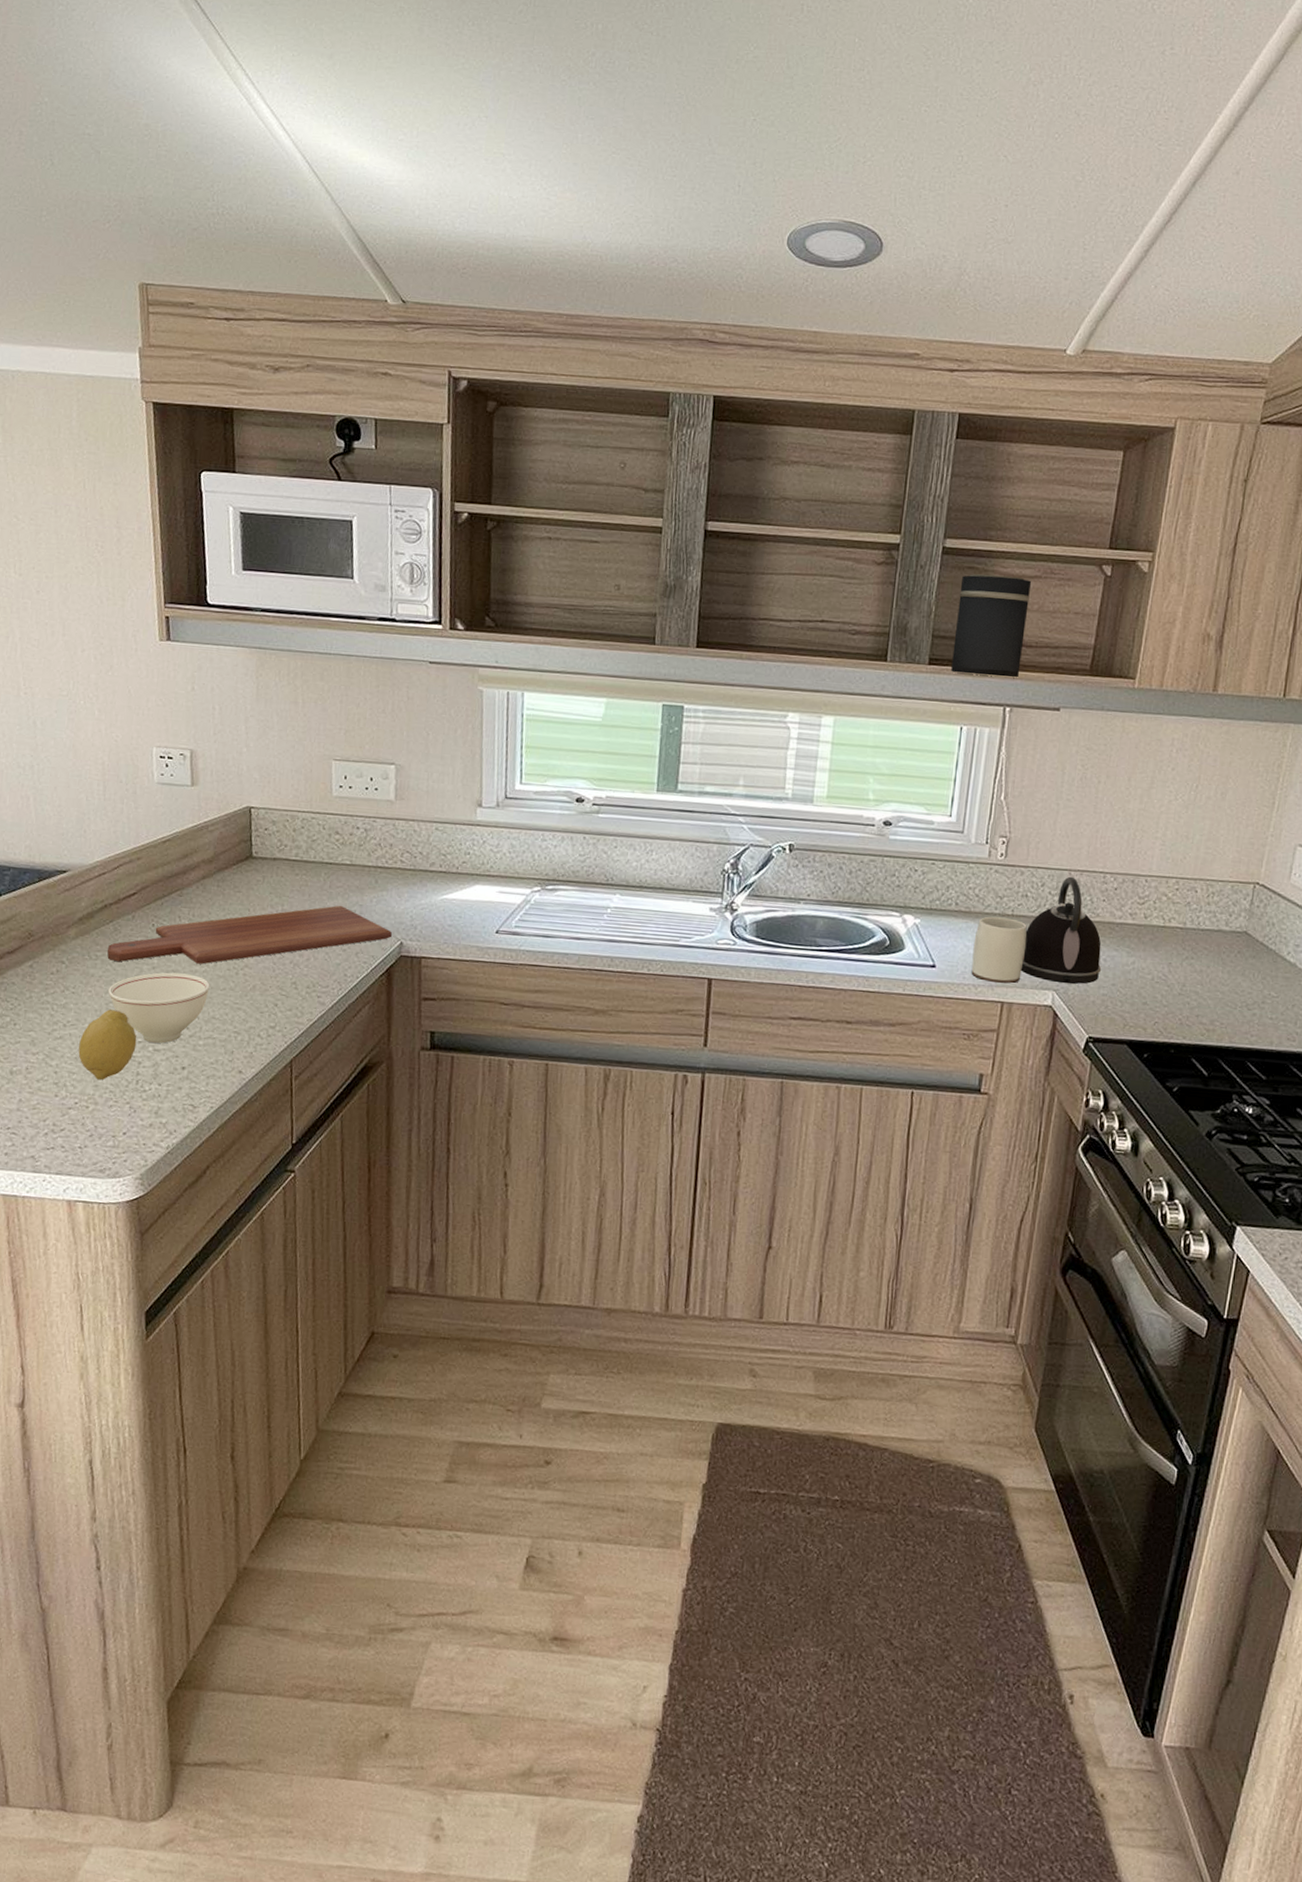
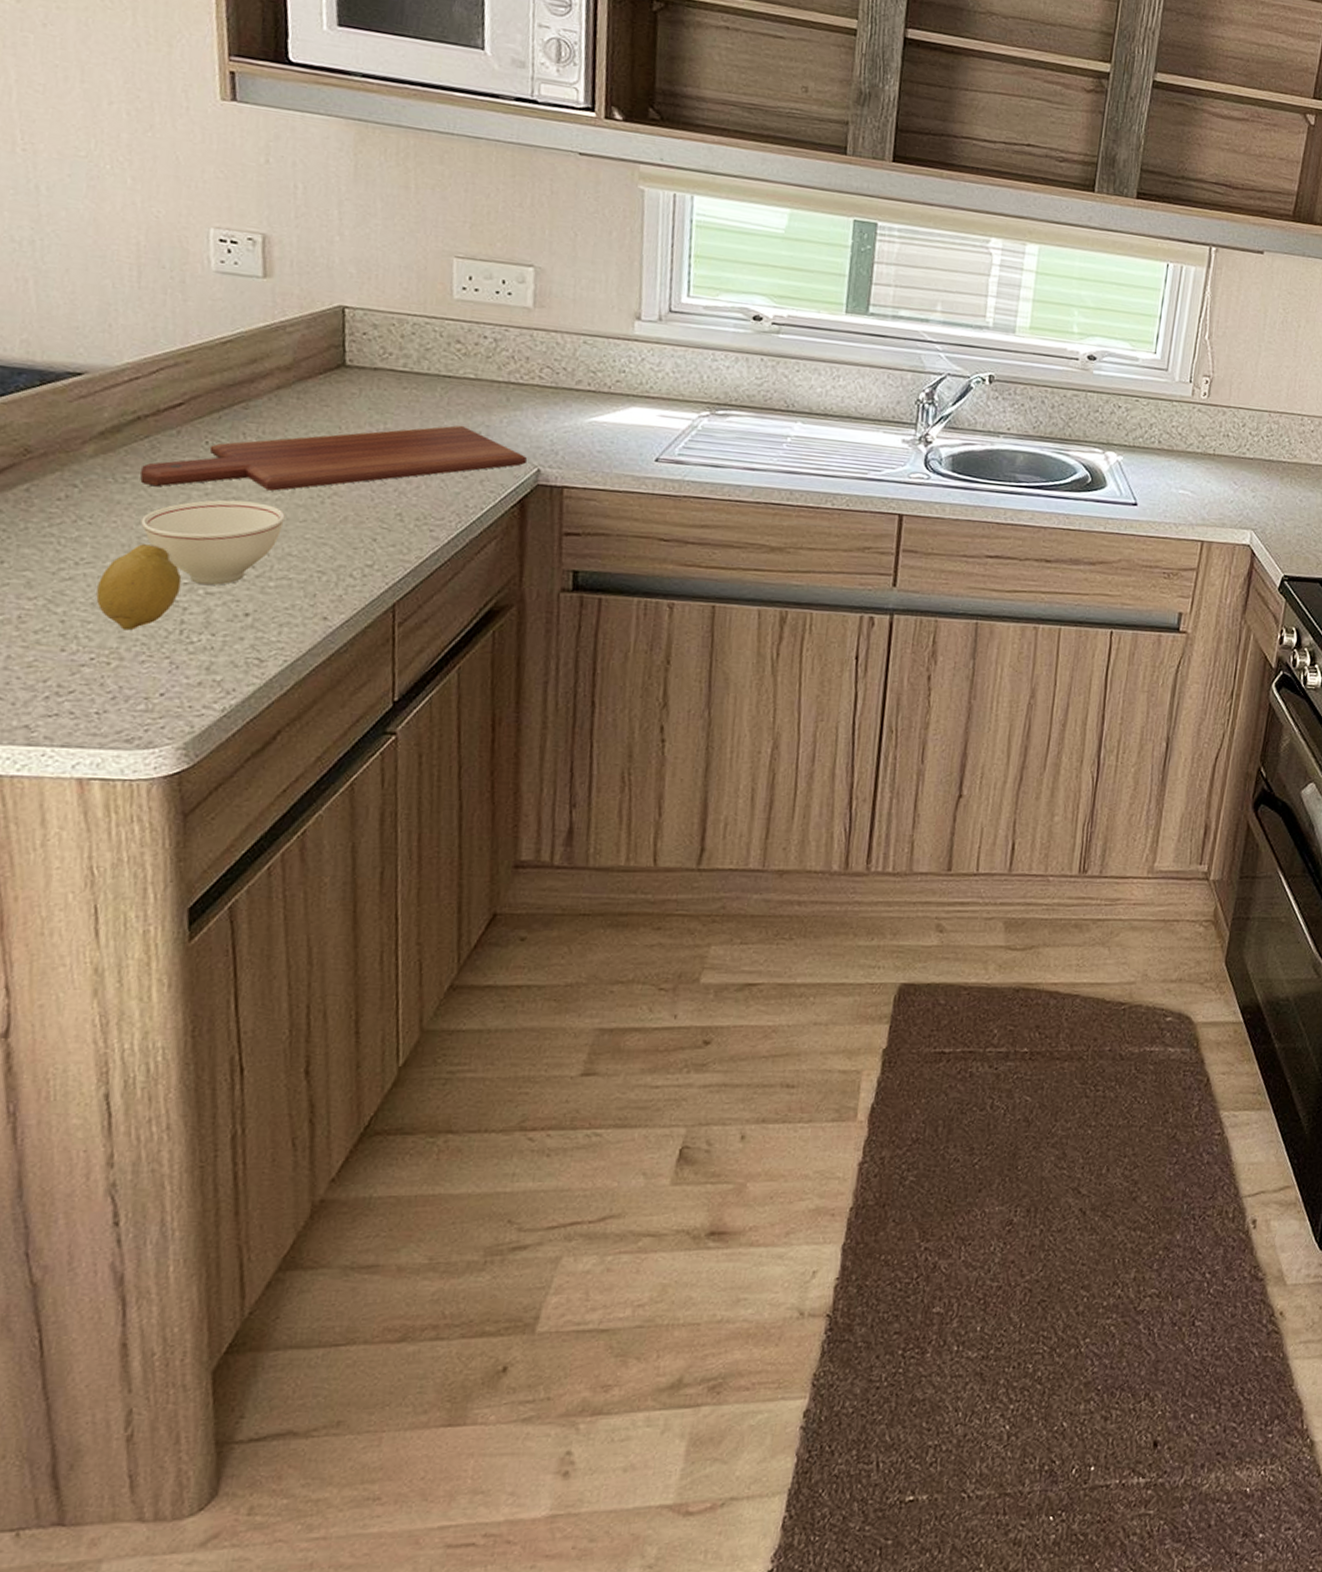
cylinder: present [951,574,1032,678] -> none [1159,110,1240,219]
mug: present [971,916,1028,984] -> none [1172,455,1228,523]
kettle: present [1020,876,1102,984] -> none [1221,417,1298,524]

